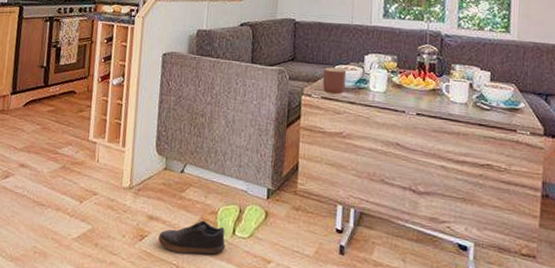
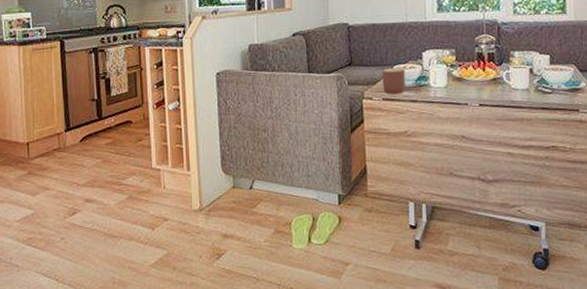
shoe: present [158,220,226,255] -> none [235,232,303,266]

